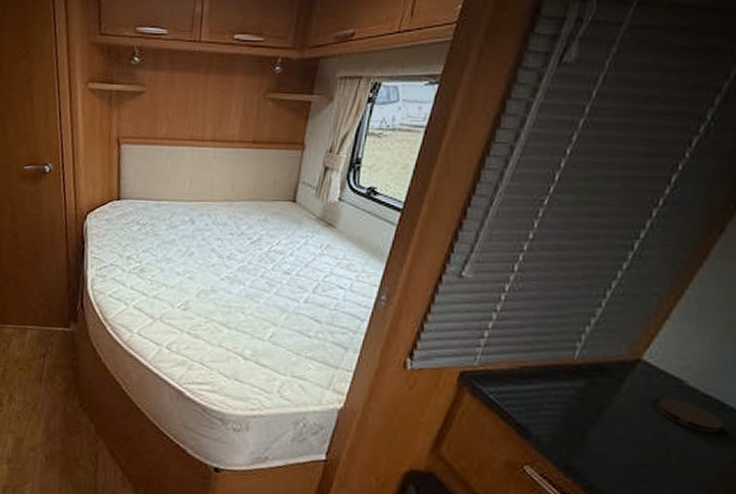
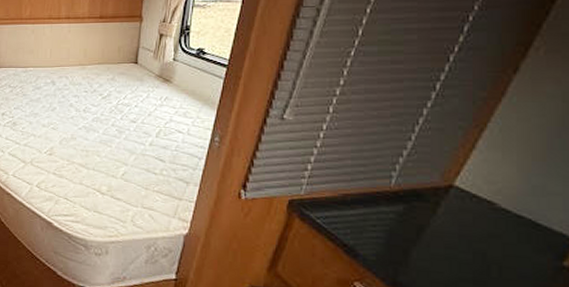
coaster: present [655,397,724,434] -> none [471,218,540,251]

